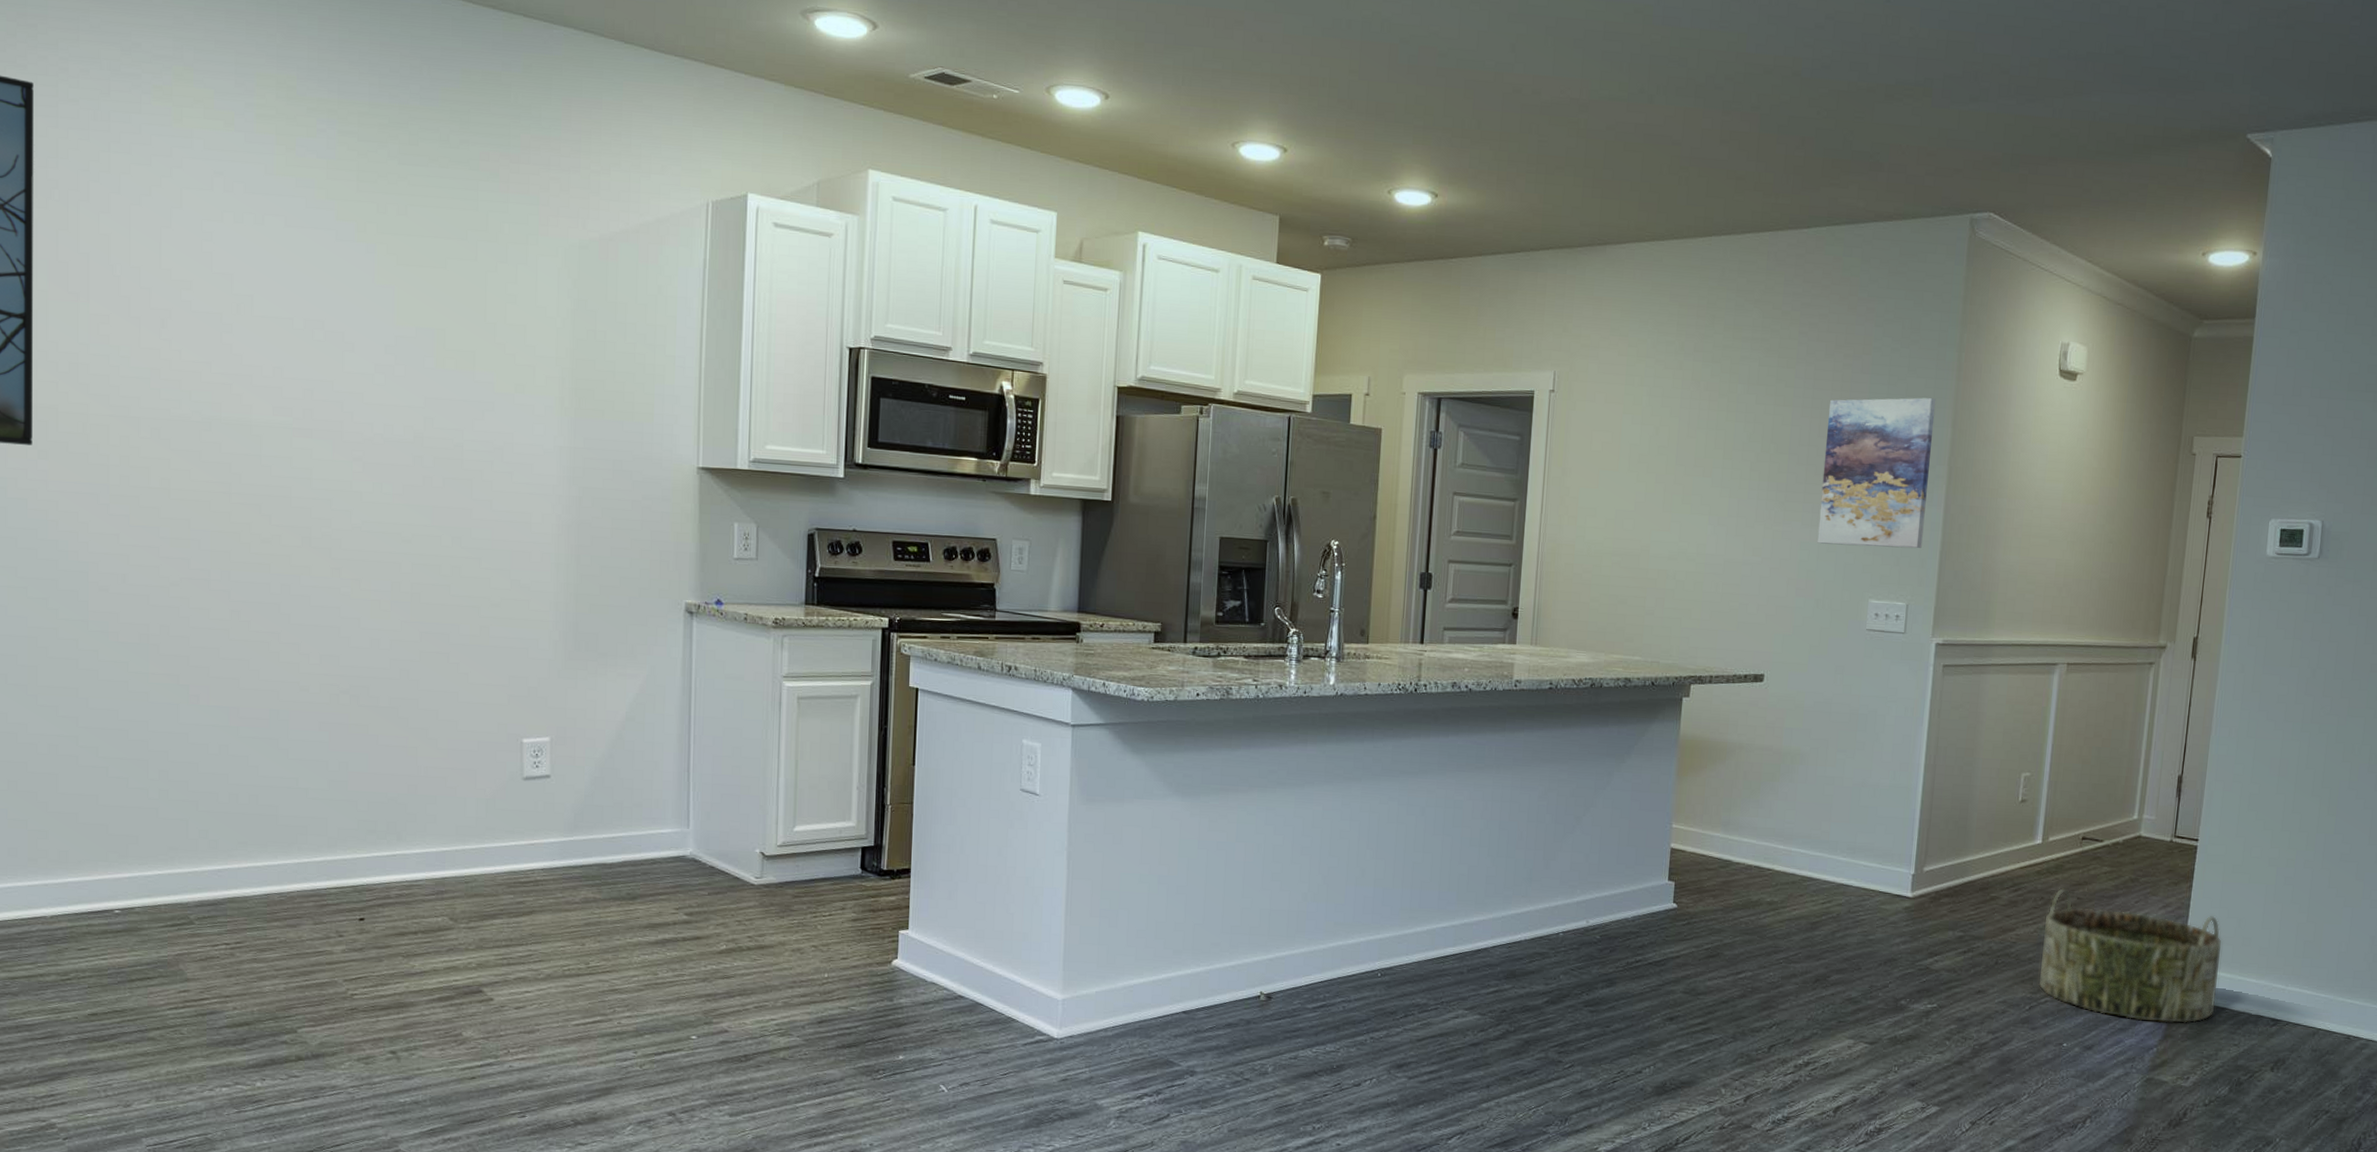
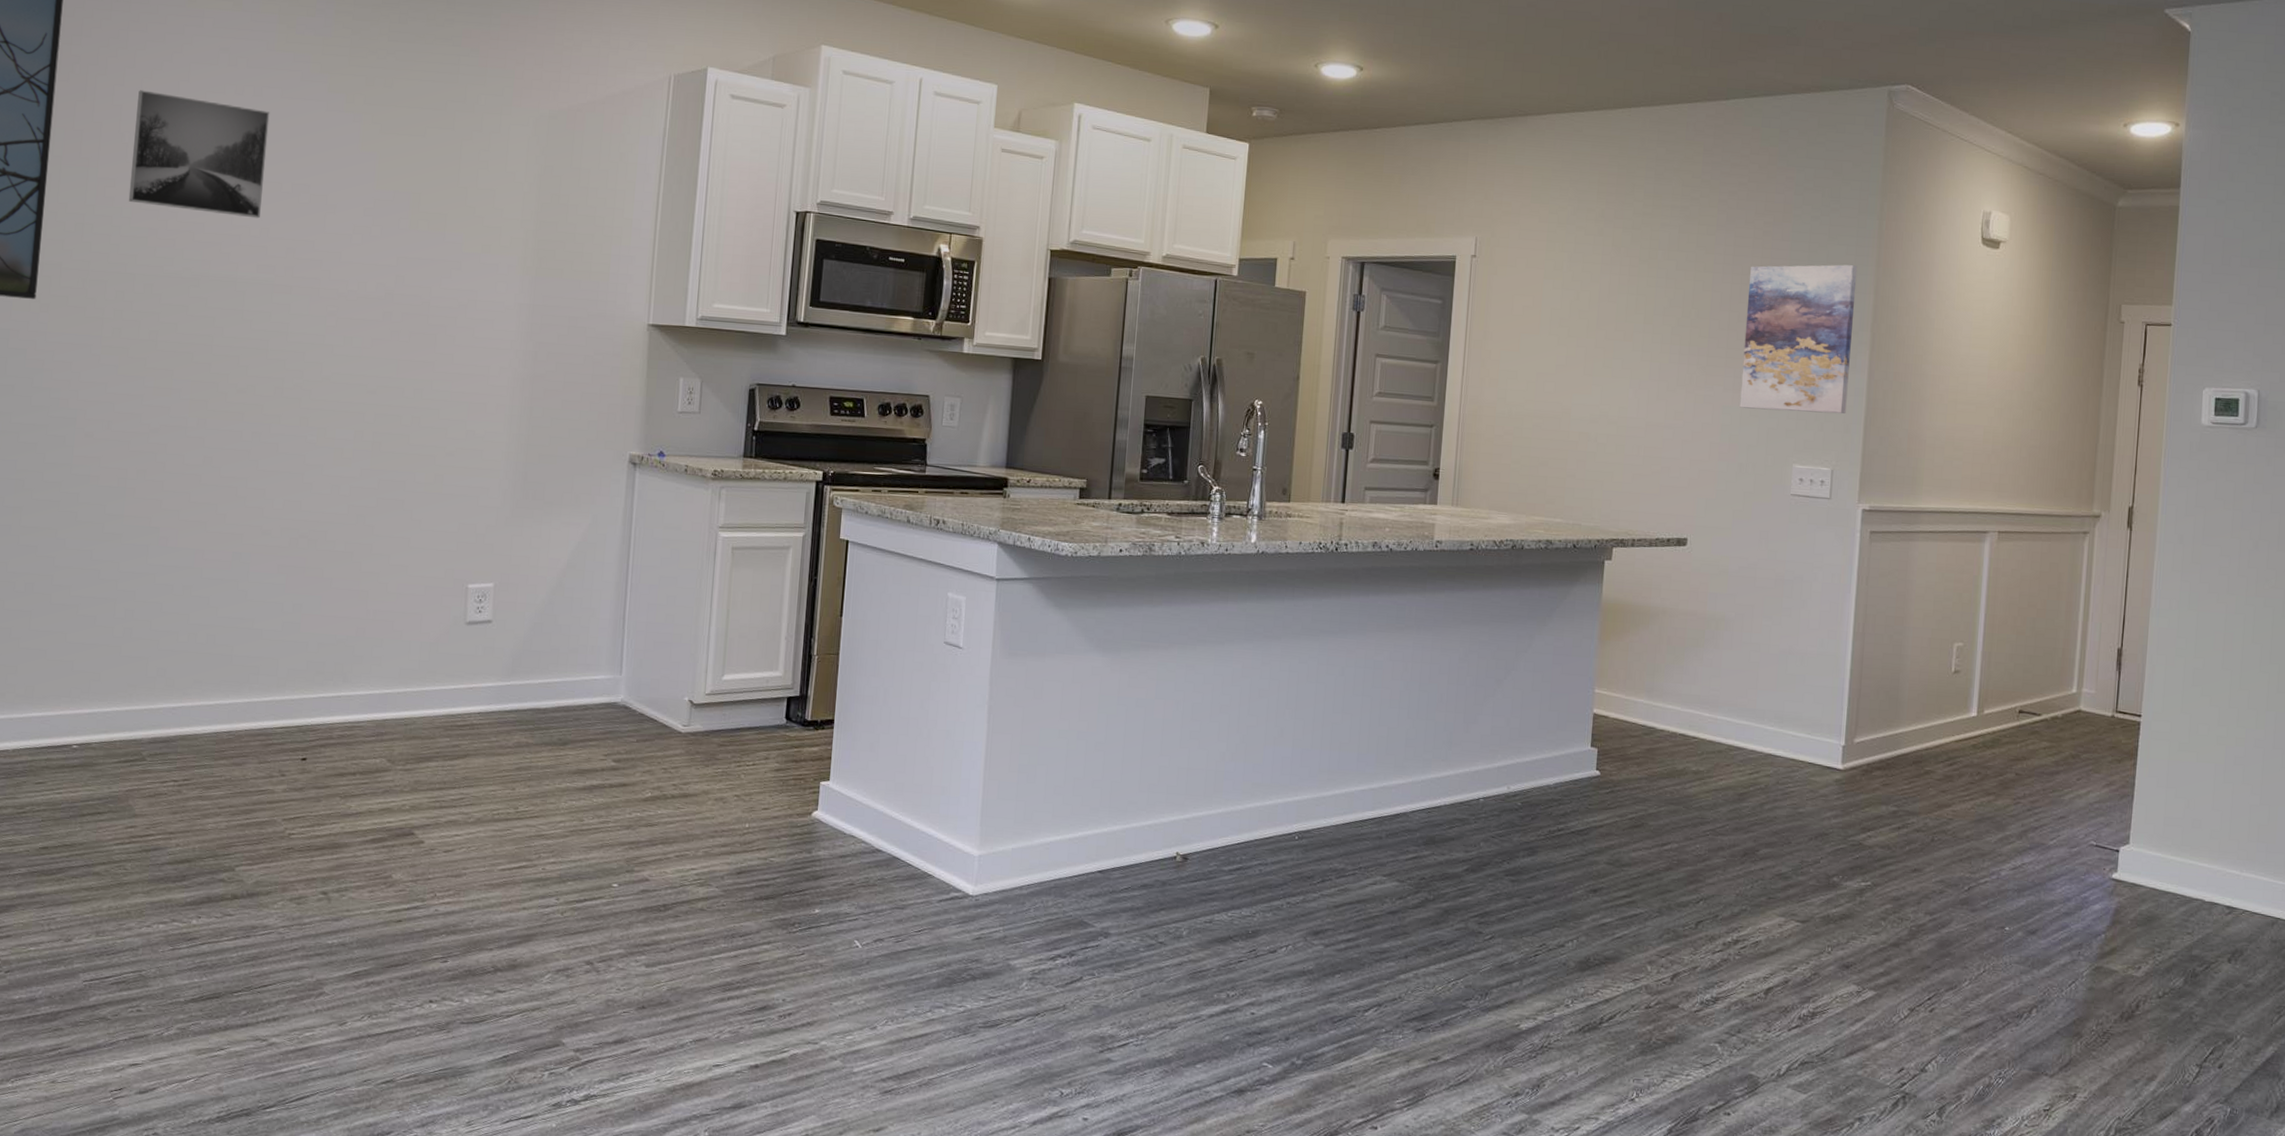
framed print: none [125,218,274,357] -> present [128,90,270,219]
basket: present [2038,888,2222,1023] -> none [1977,763,2171,909]

